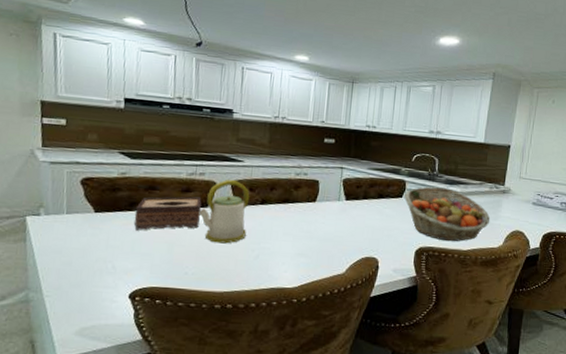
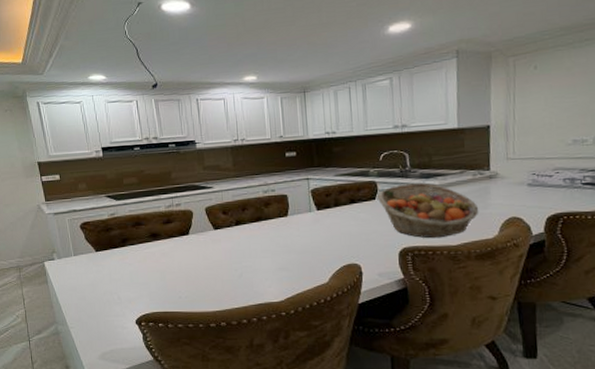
tissue box: present [134,196,202,231] -> none [128,226,184,263]
kettle: present [199,180,250,244] -> none [181,206,227,267]

